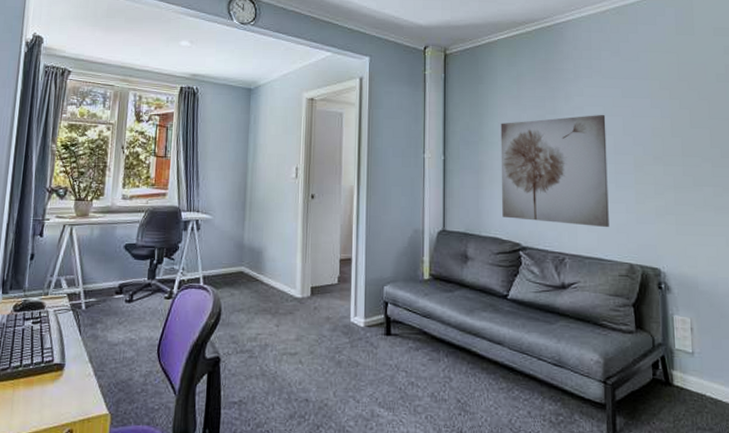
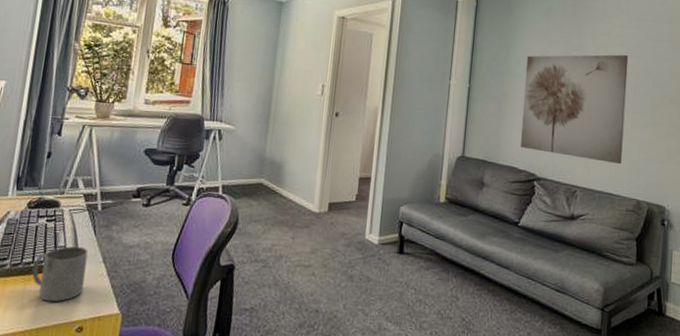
mug: none [20,347,74,406] -> present [32,246,88,302]

